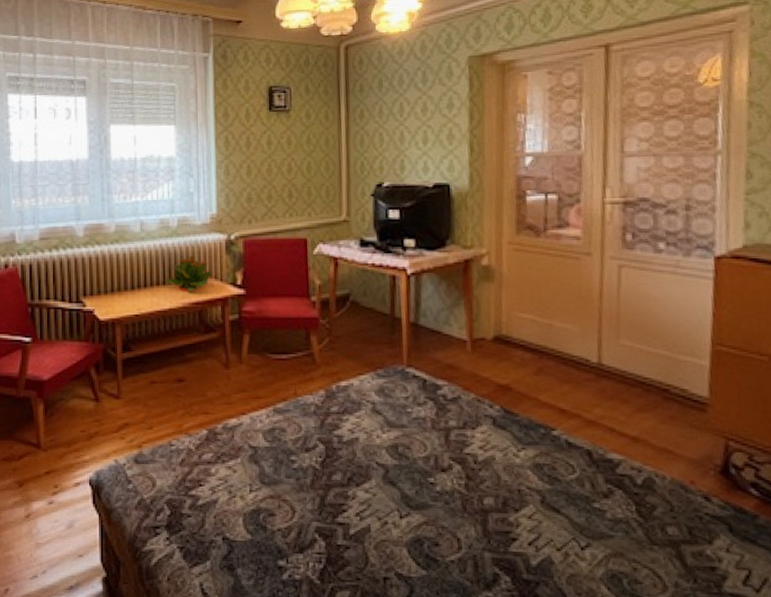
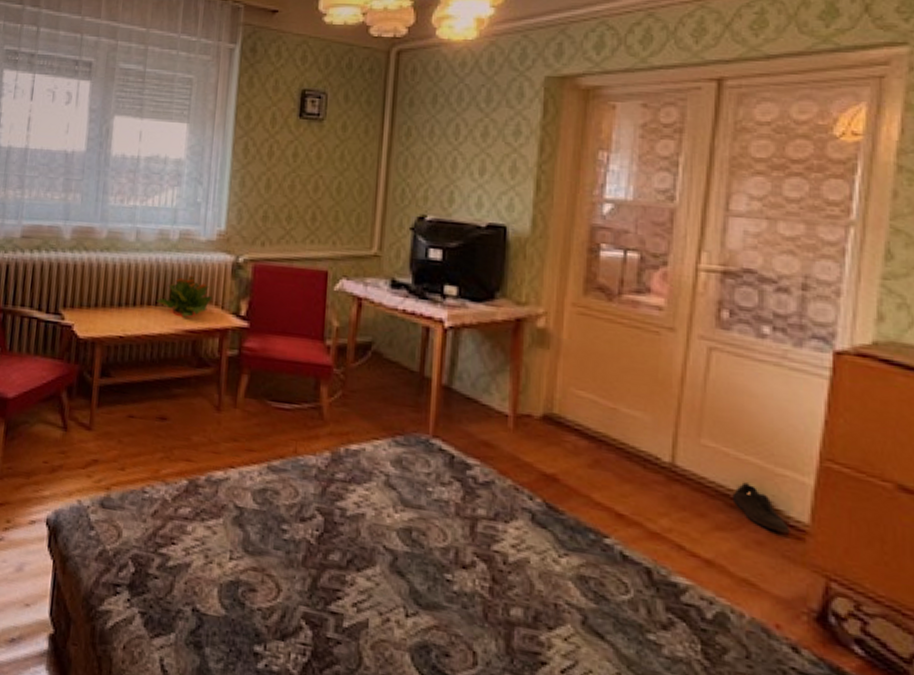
shoe: none [648,371,695,408] -> present [732,482,790,535]

